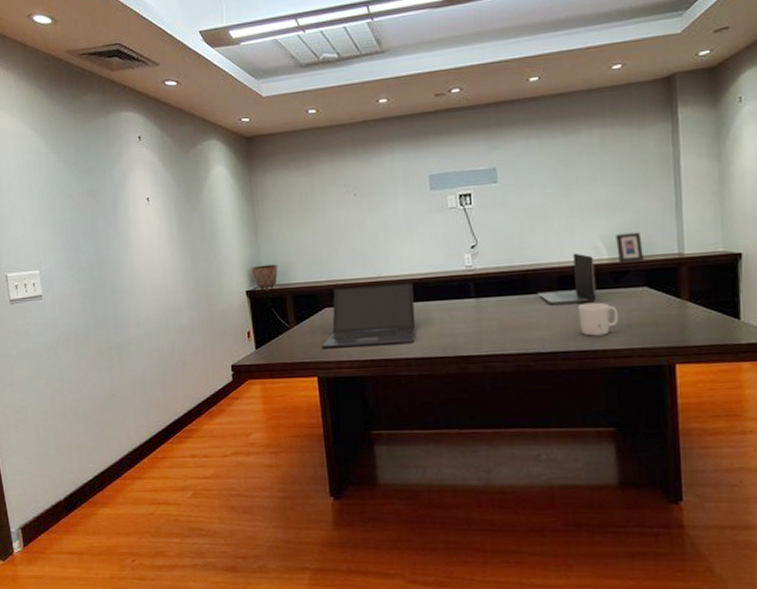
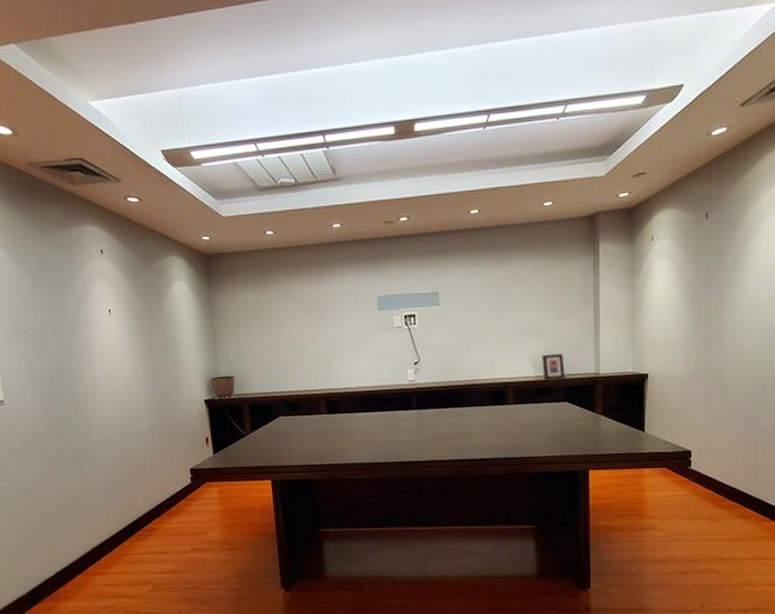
laptop: present [321,283,416,349] -> none [275,395,363,454]
laptop computer: present [537,253,597,305] -> none [472,370,524,417]
mug: present [578,302,619,336] -> none [507,415,543,445]

